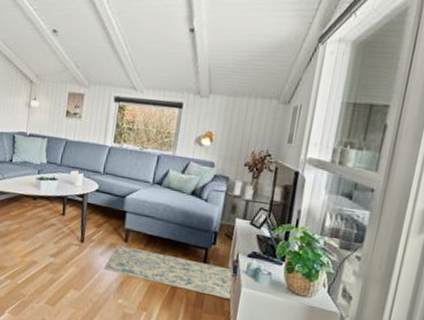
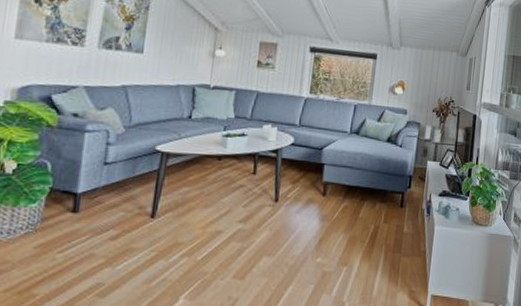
rug: present [102,244,231,299] -> none [299,199,426,239]

